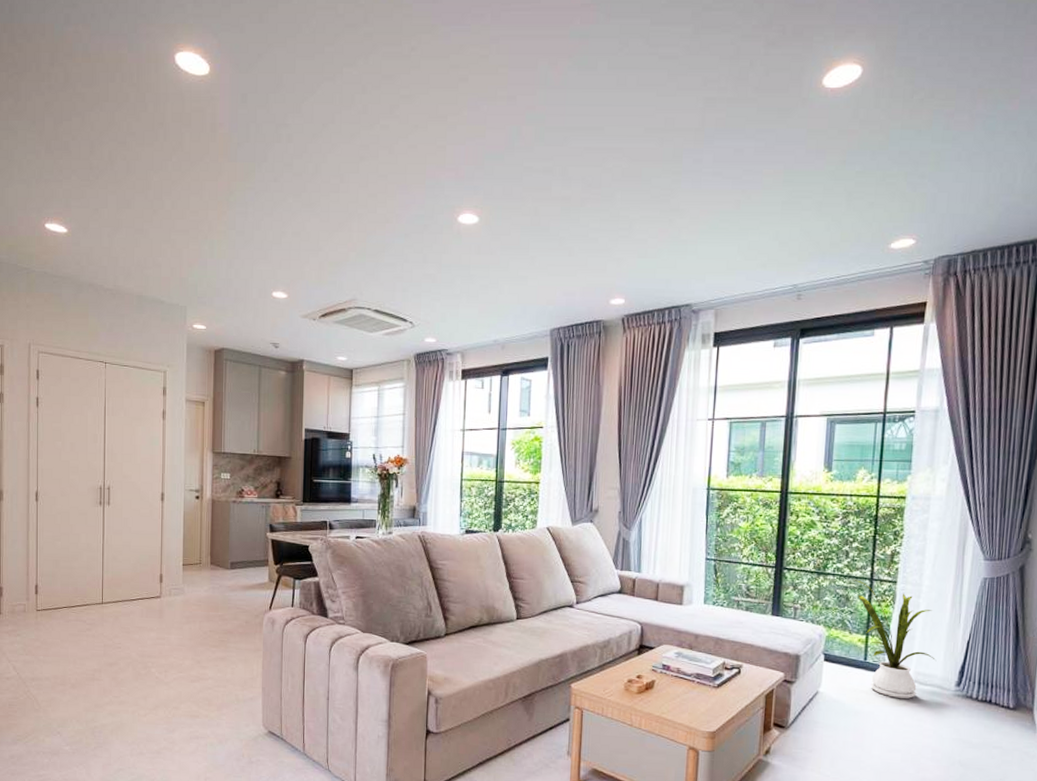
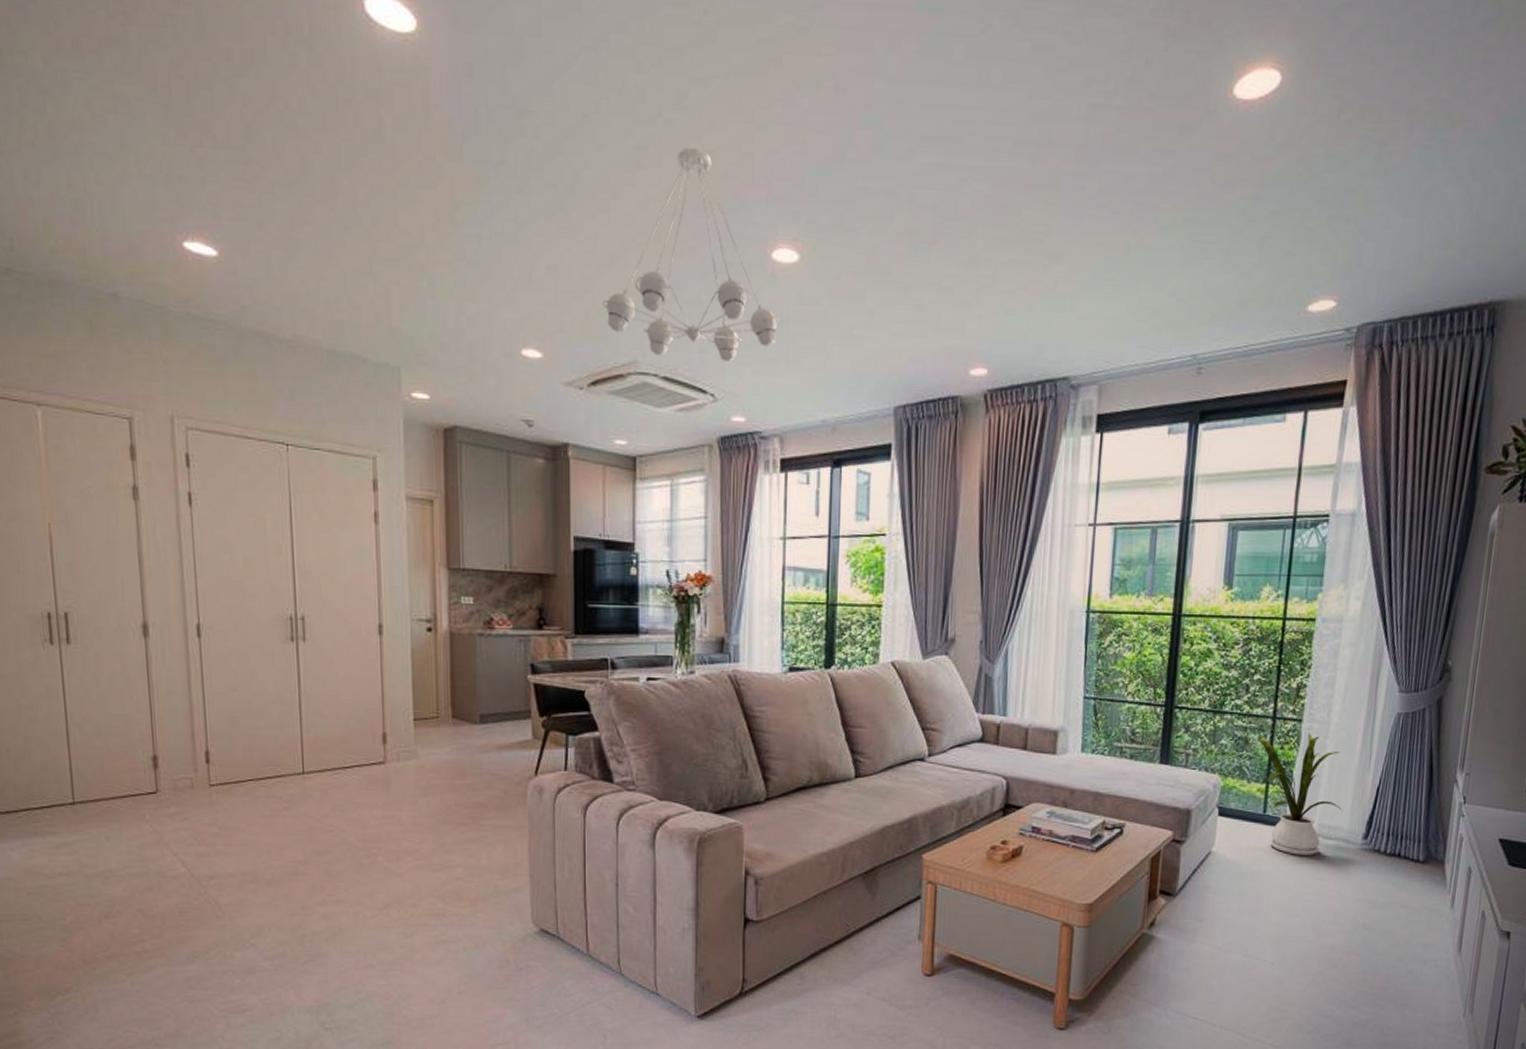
chandelier: none [332,145,463,298] -> present [602,148,780,362]

